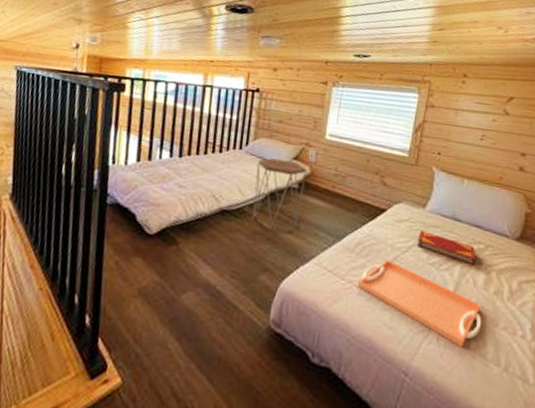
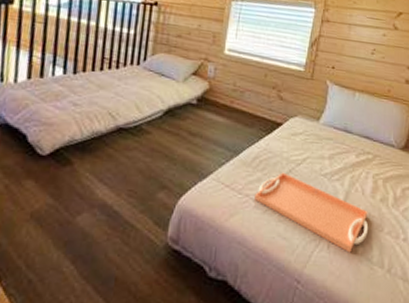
side table: present [252,158,307,231] -> none [149,74,206,147]
hardback book: present [418,231,477,266] -> none [311,143,365,175]

